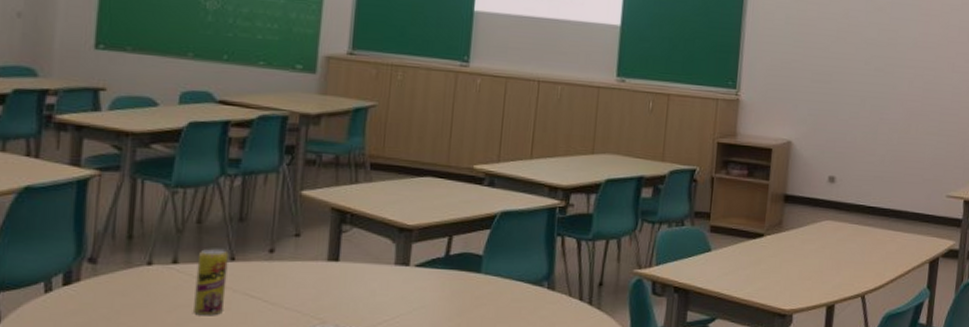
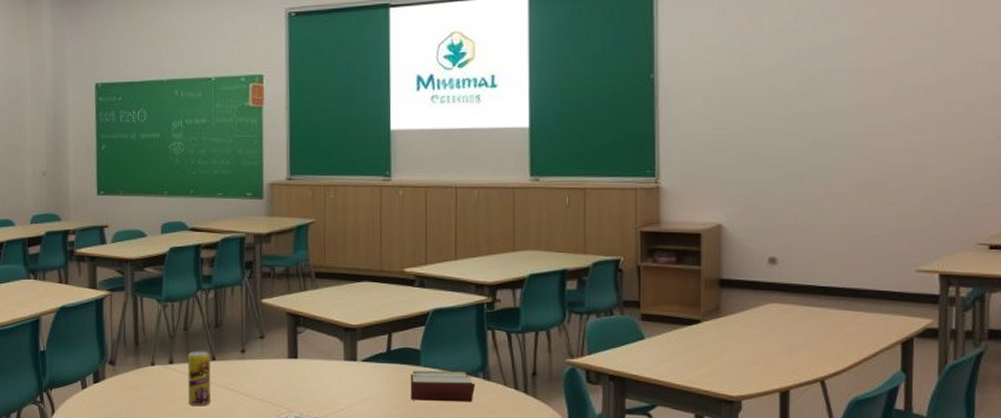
book: none [466,277,539,314] -> present [410,370,476,402]

